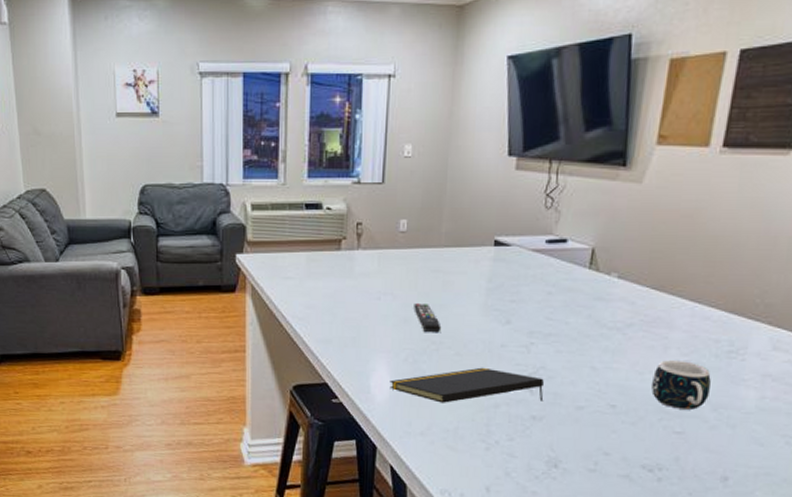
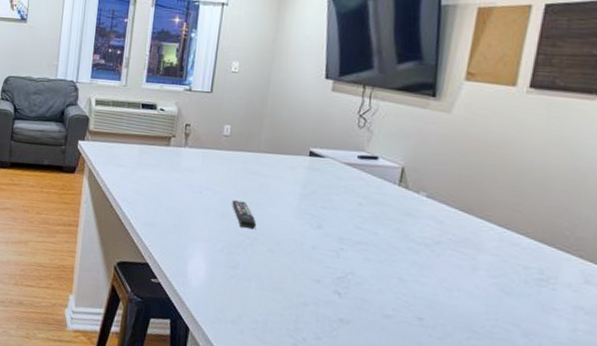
notepad: present [389,367,544,403] -> none [205,265,352,306]
mug: present [651,360,711,410] -> none [459,280,520,333]

